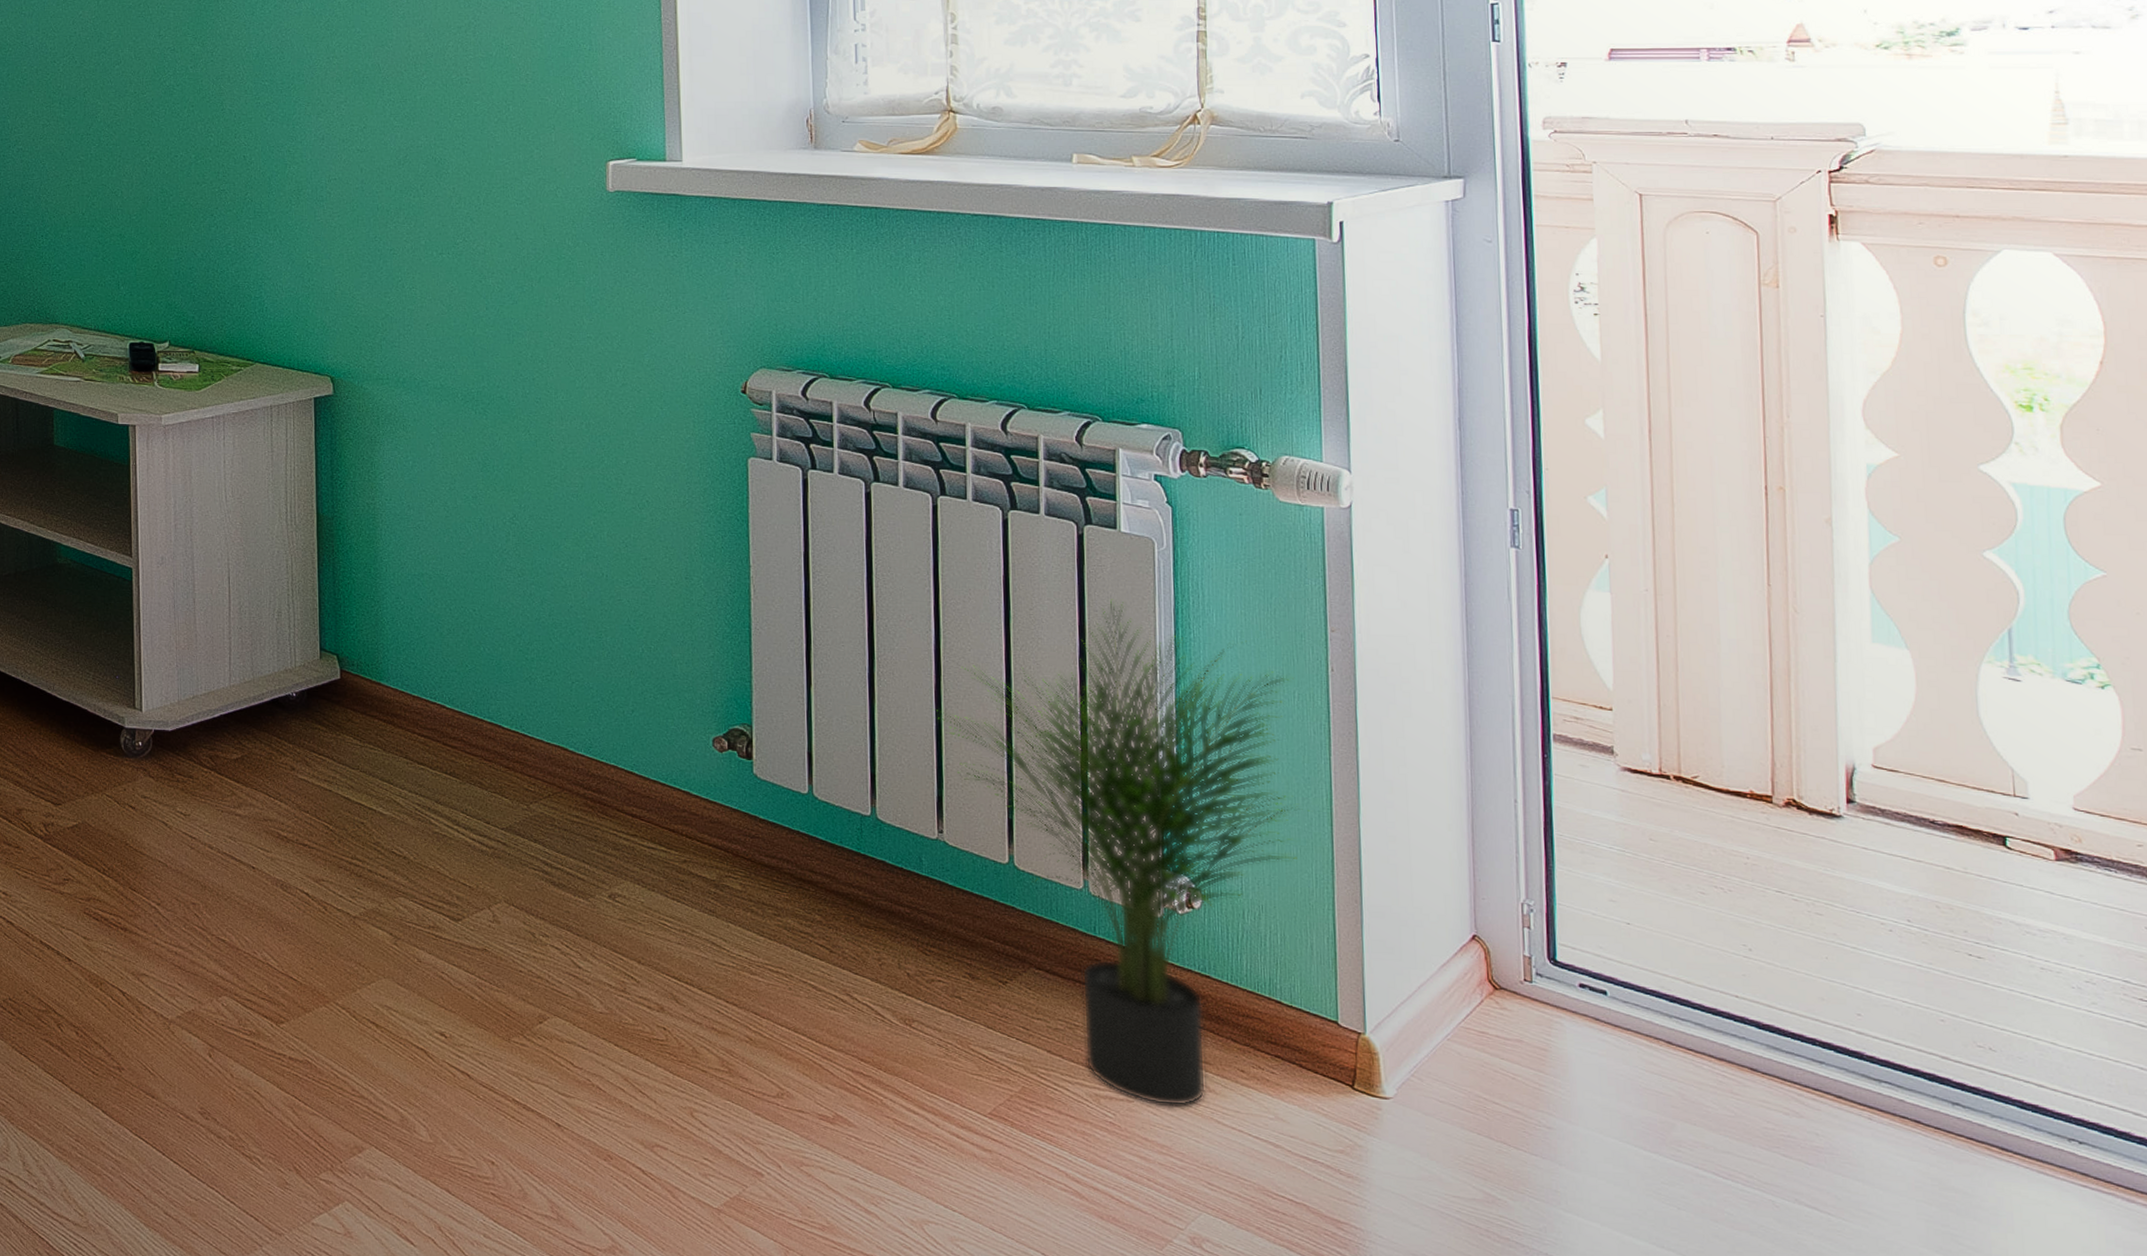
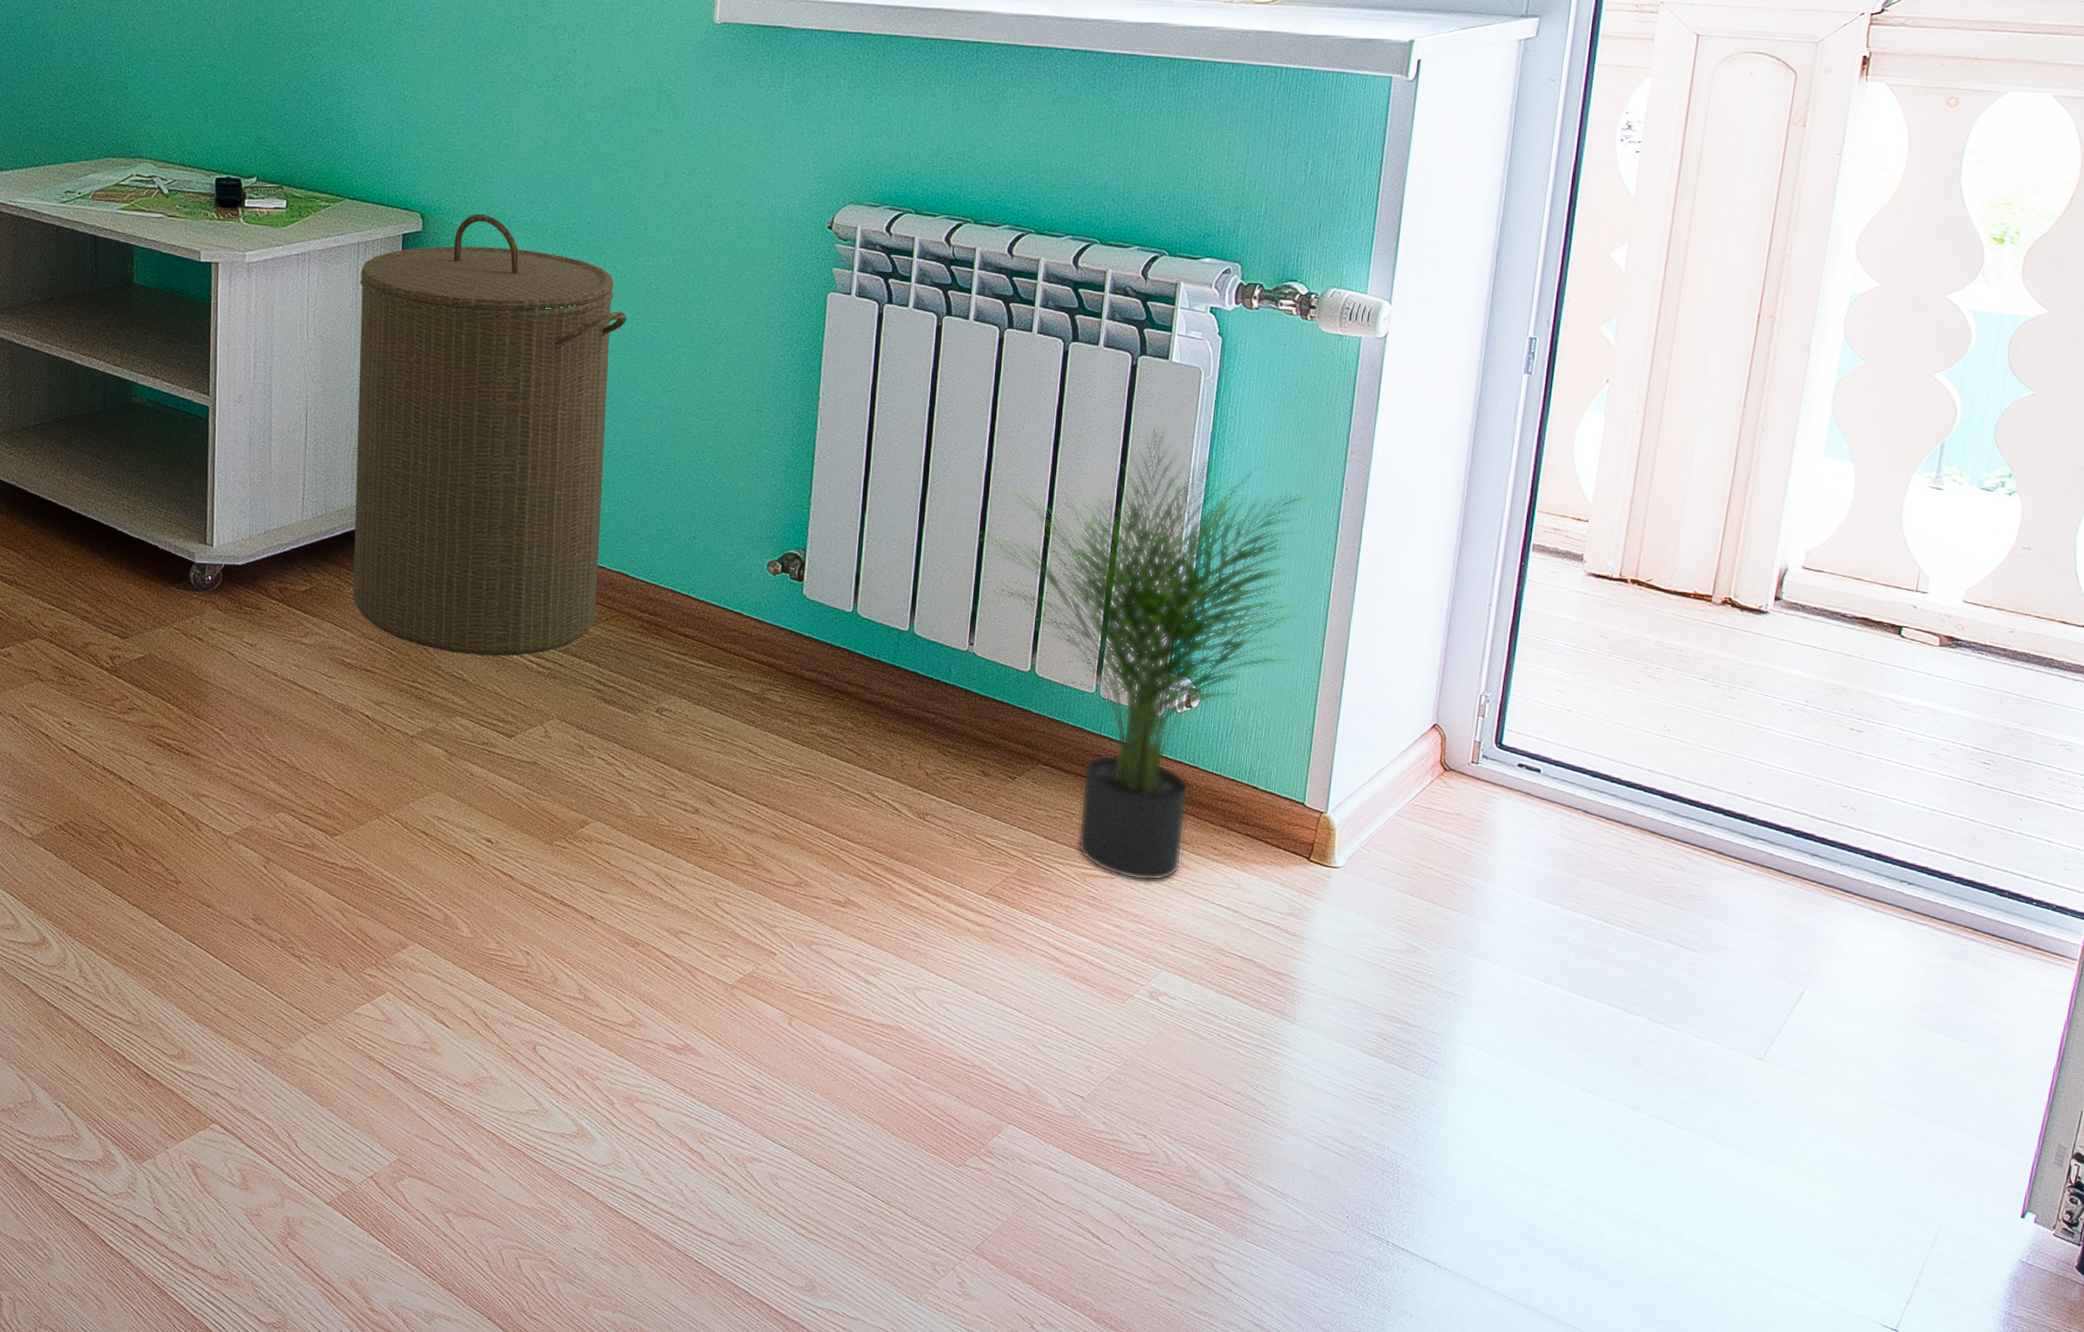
laundry hamper: none [274,377,544,833] -> present [352,213,627,656]

